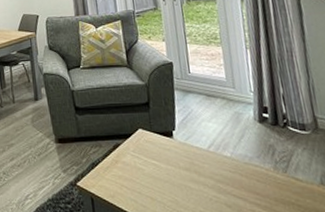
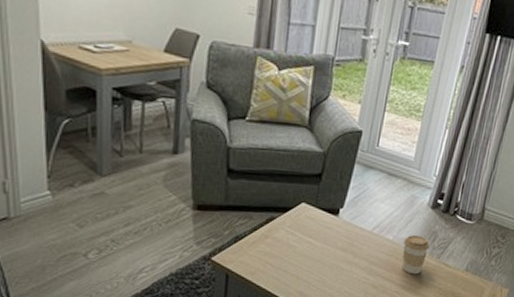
coffee cup: none [242,150,272,191] -> present [401,235,430,275]

